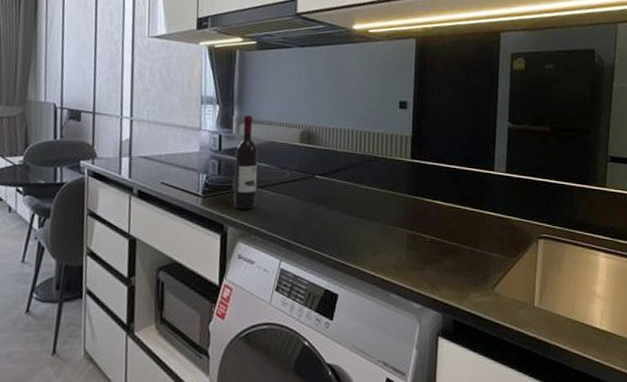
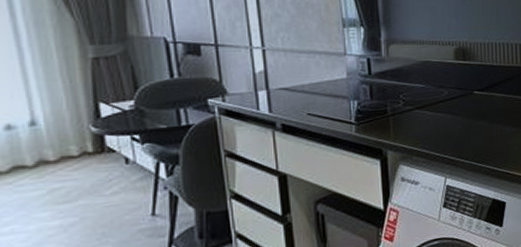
wine bottle: present [234,115,258,210] -> none [387,35,415,133]

